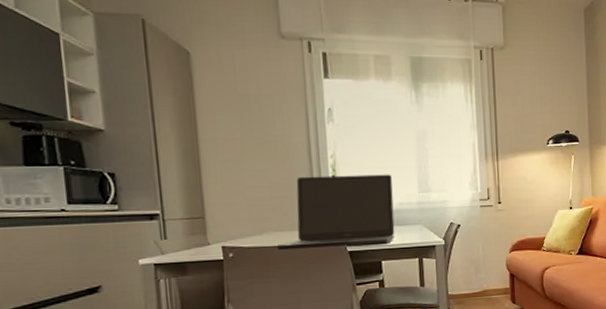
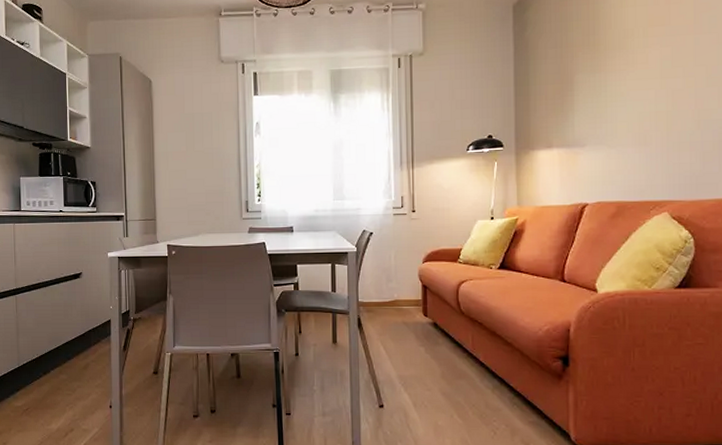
laptop: present [276,174,395,250] -> none [209,182,310,250]

